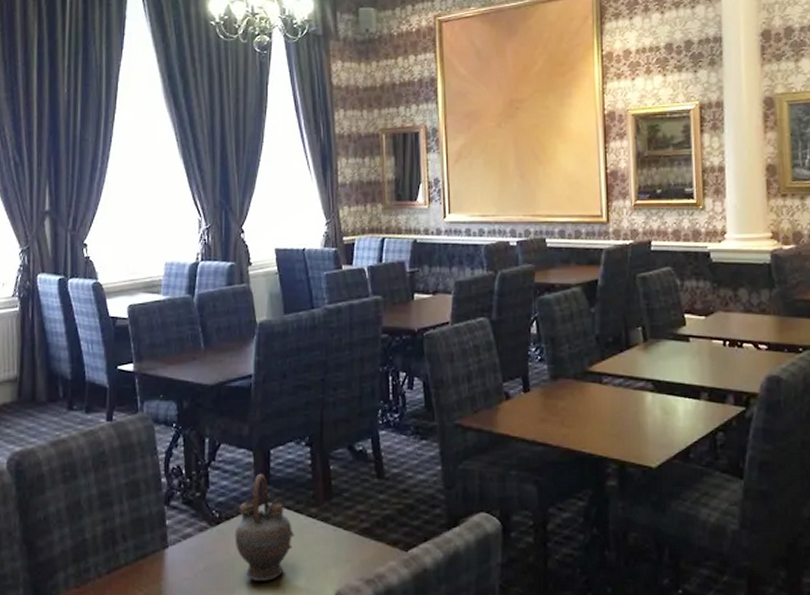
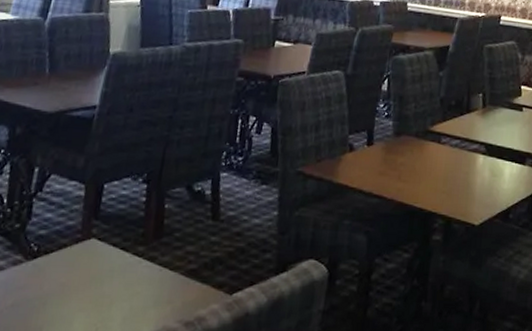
teapot: present [234,473,295,581] -> none [50,207,118,320]

